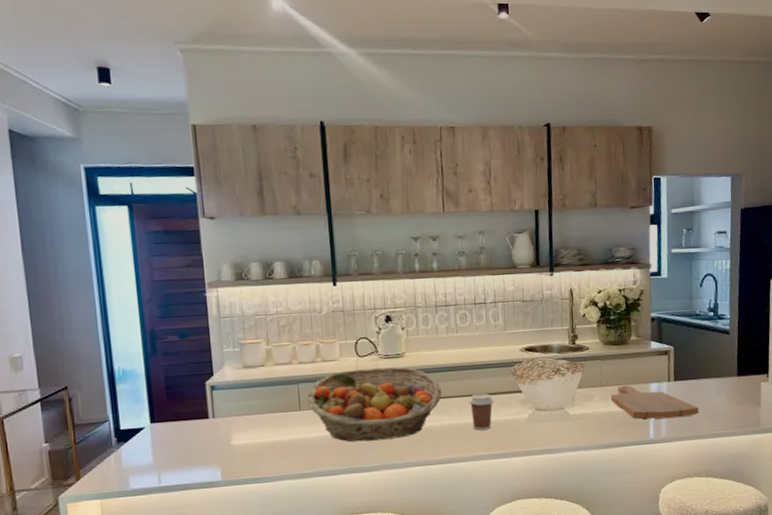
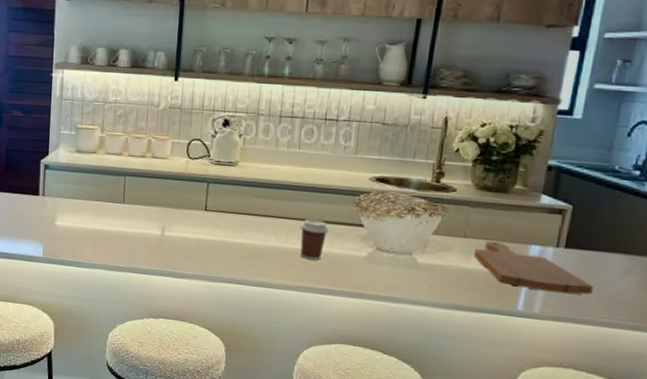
fruit basket: present [306,367,442,442] -> none [131,170,272,251]

